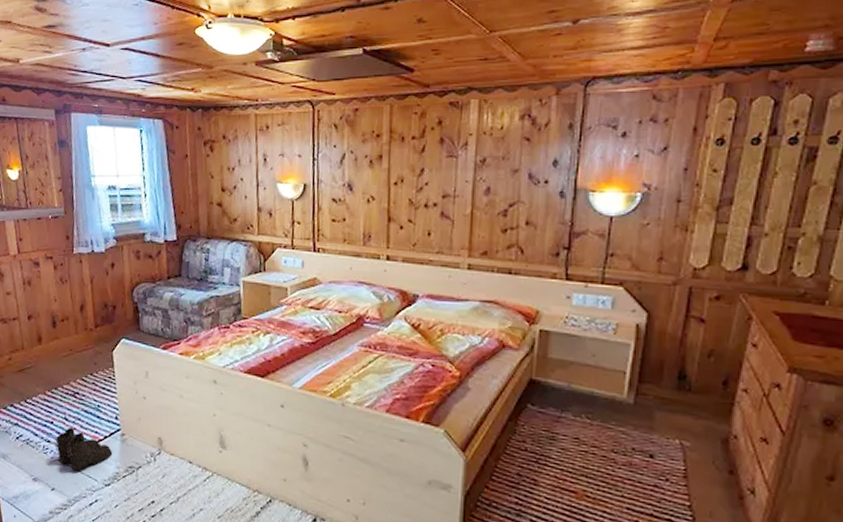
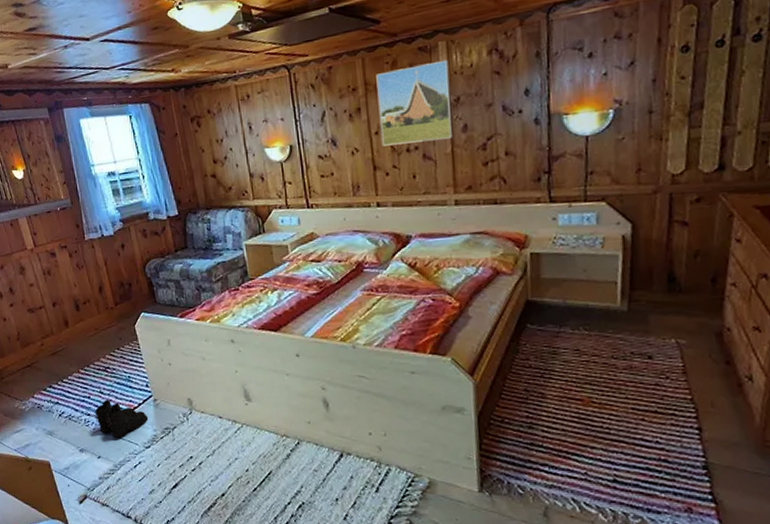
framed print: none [399,118,478,200] -> present [376,59,453,146]

